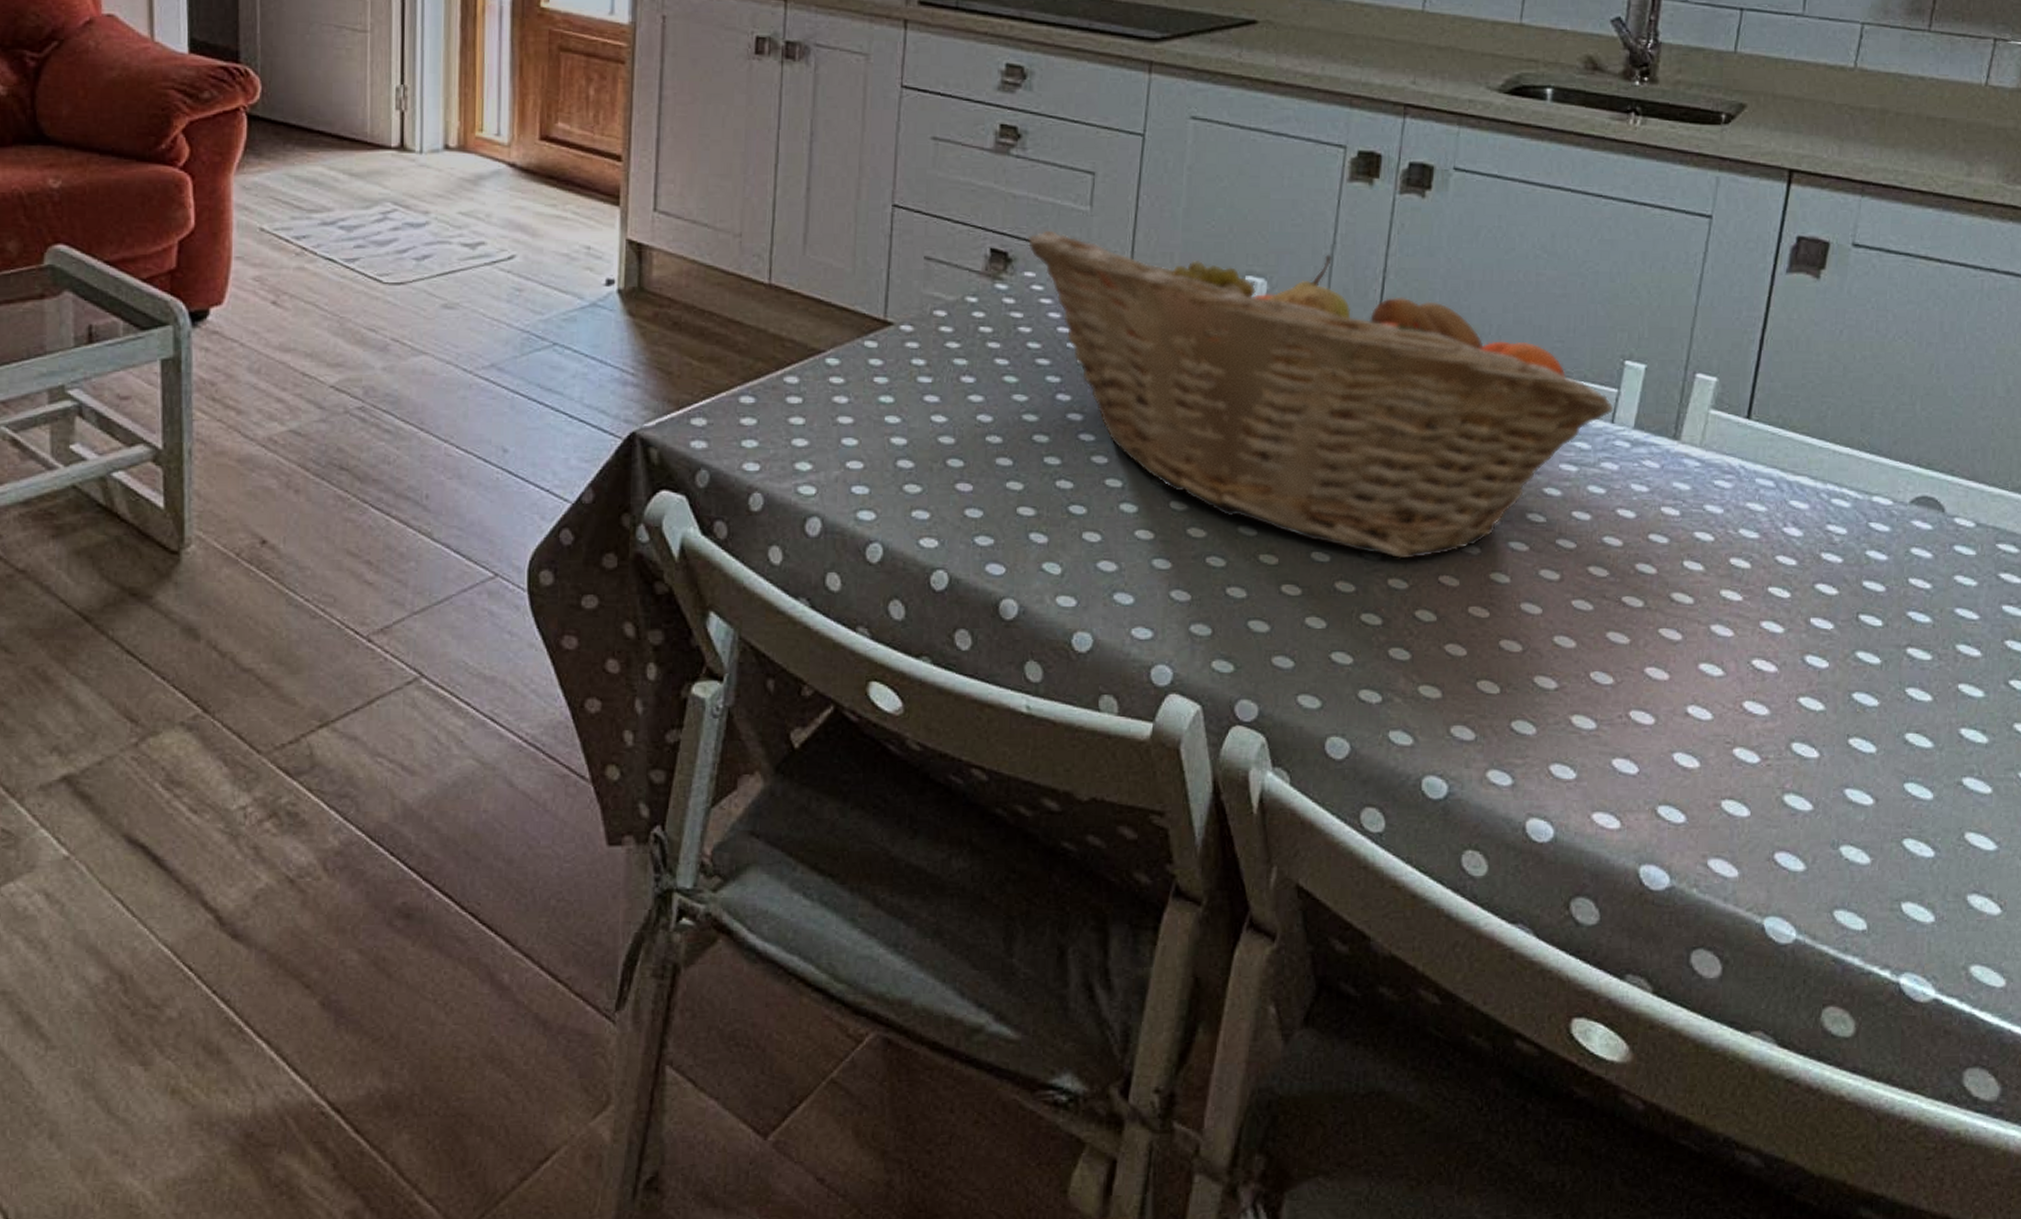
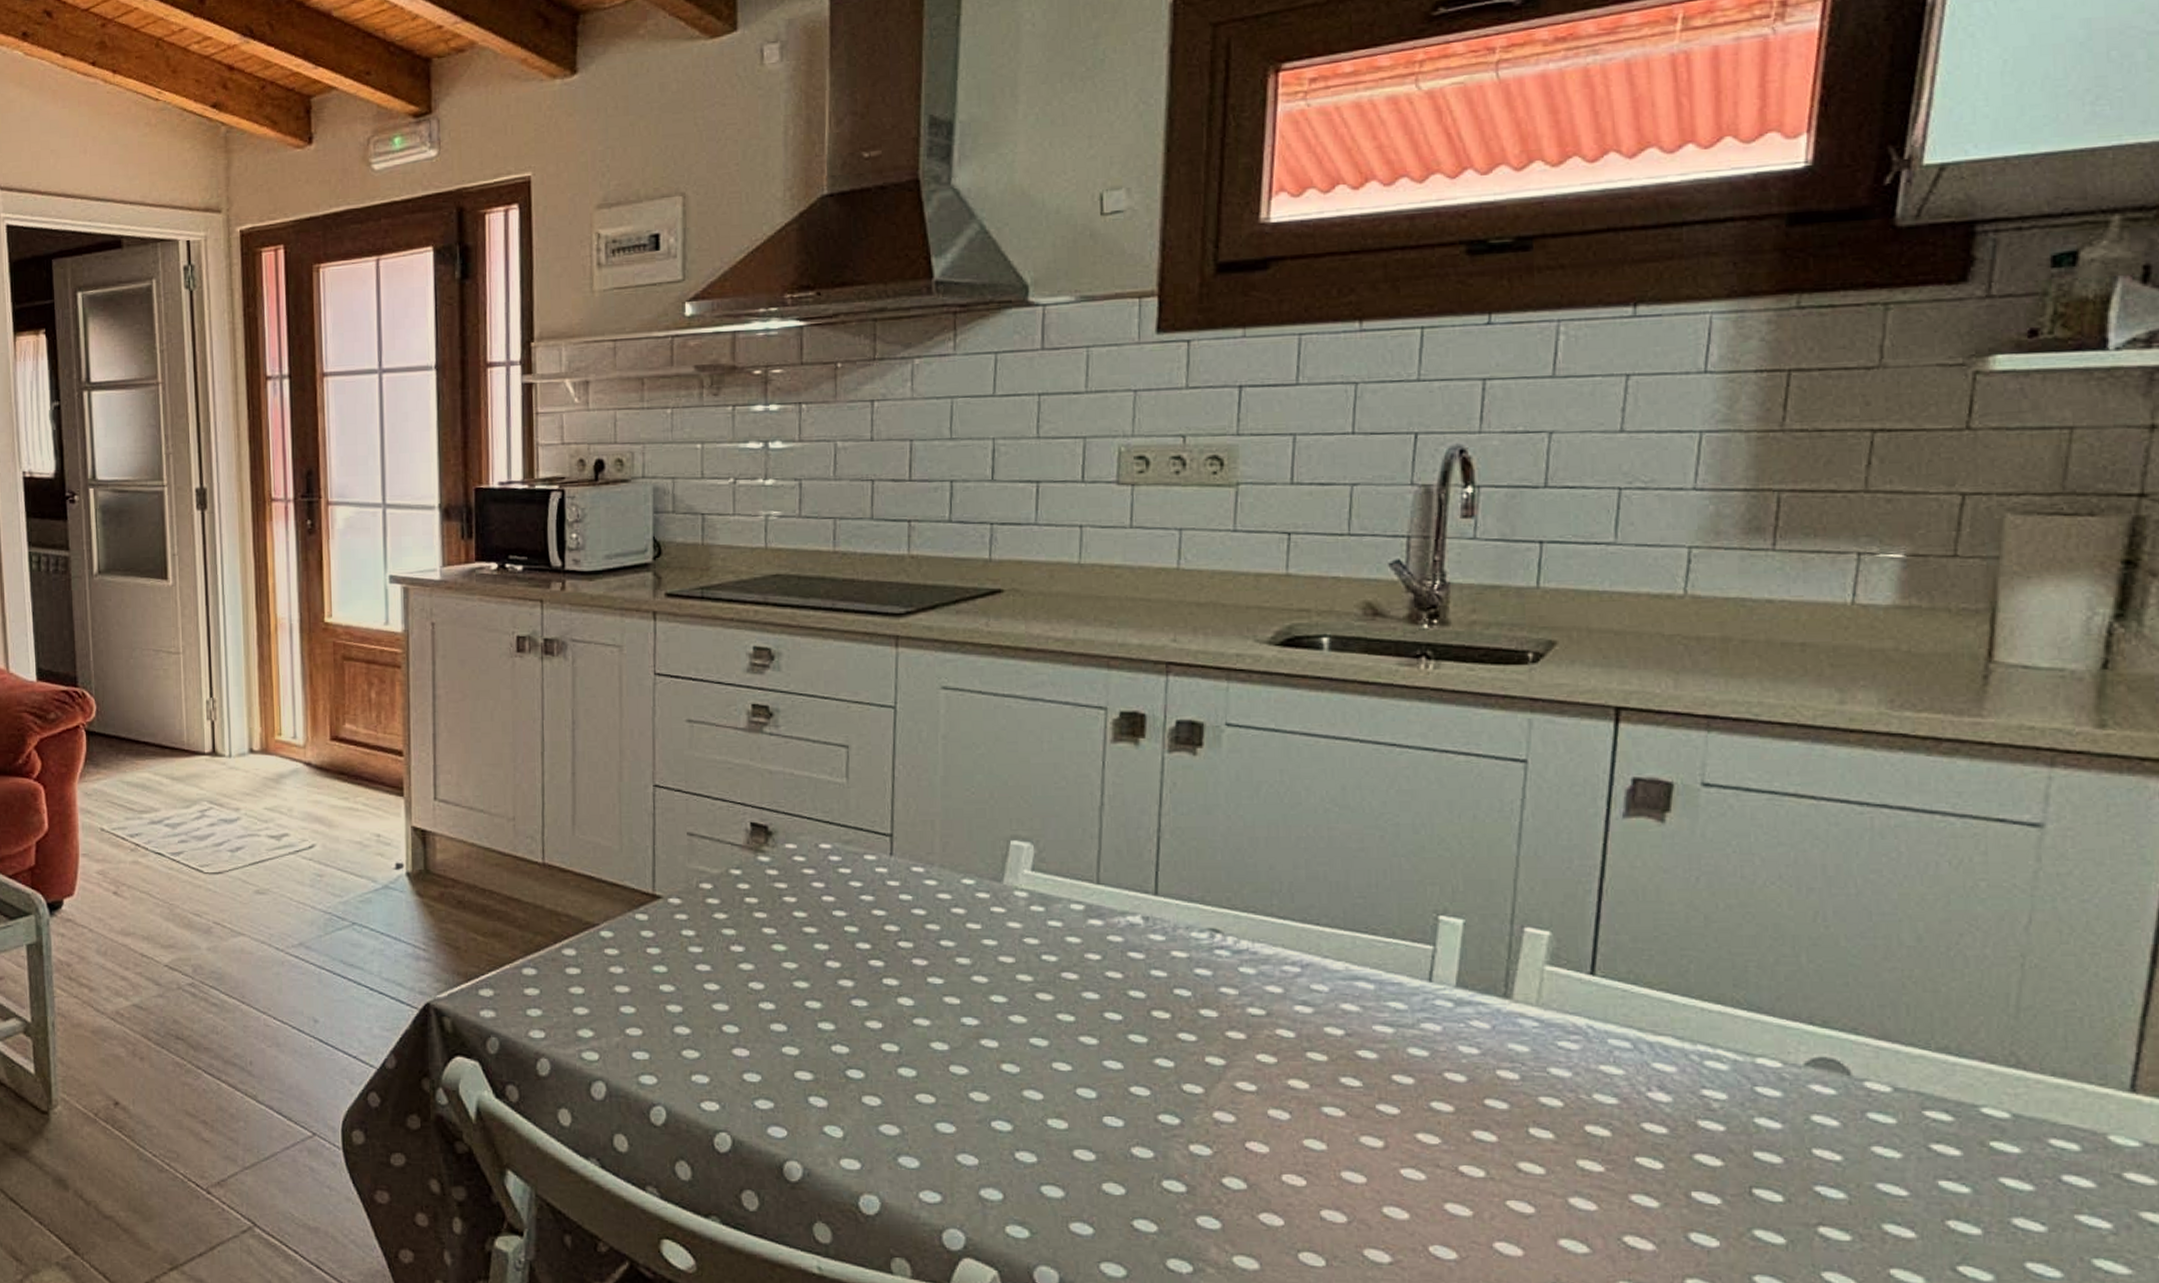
fruit basket: present [1027,230,1614,559] -> none [786,803,1431,1125]

